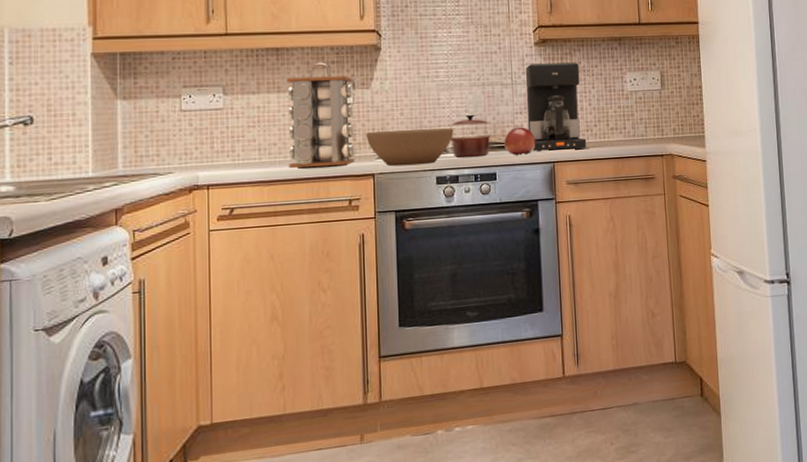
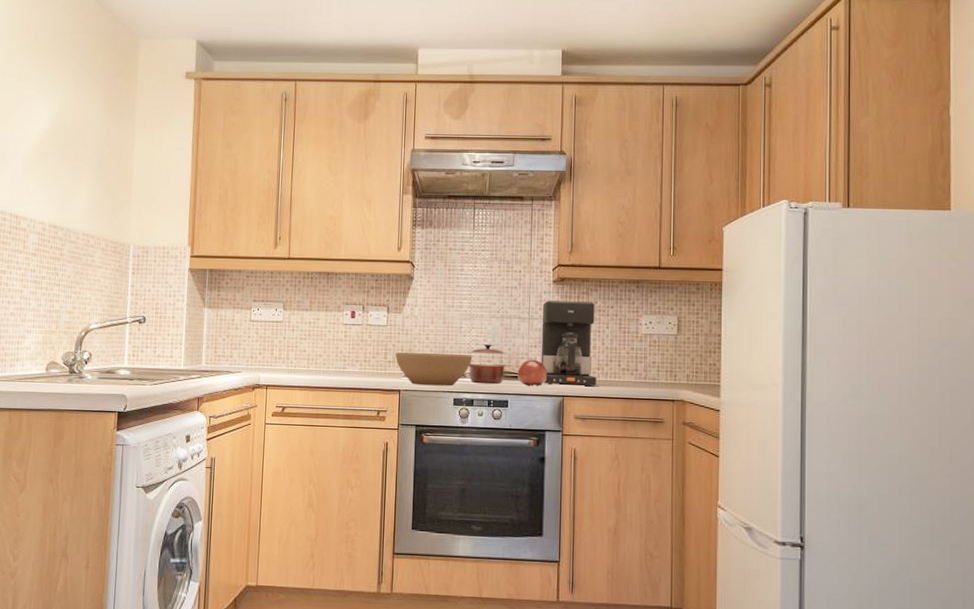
spice rack: present [285,62,355,170] -> none [330,287,387,381]

